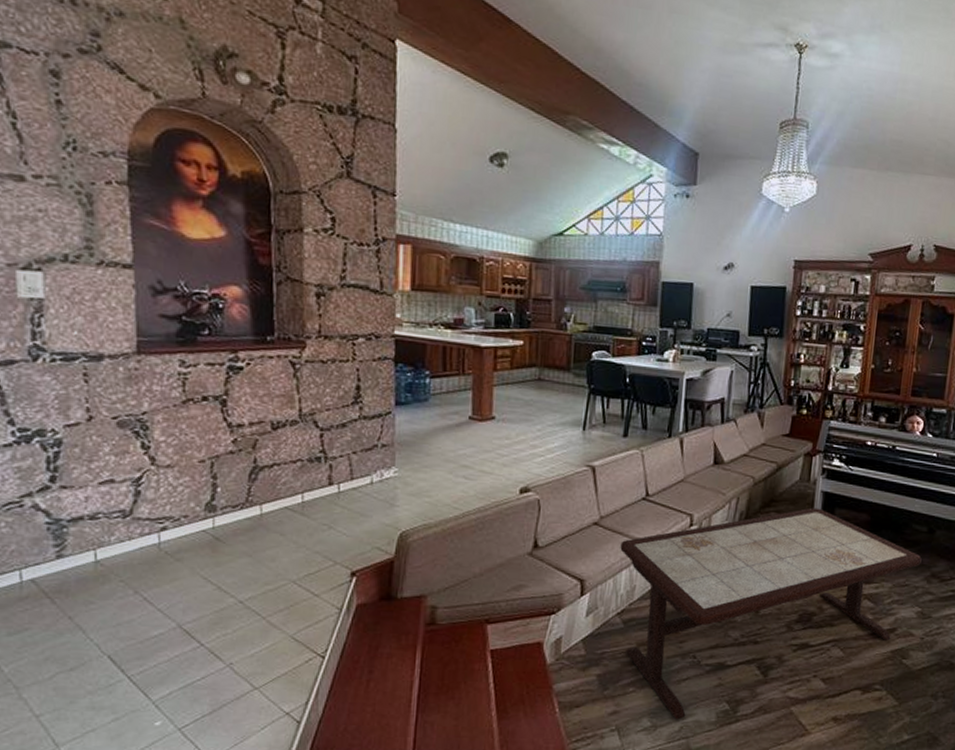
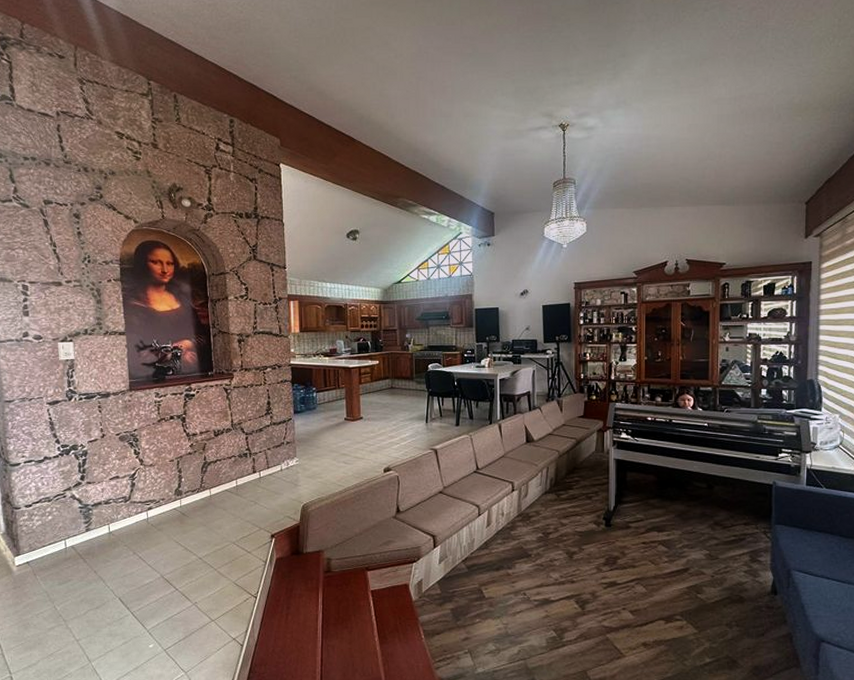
coffee table: present [620,507,922,720] -> none [460,472,704,645]

